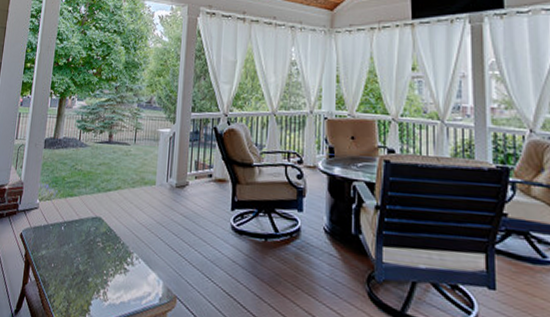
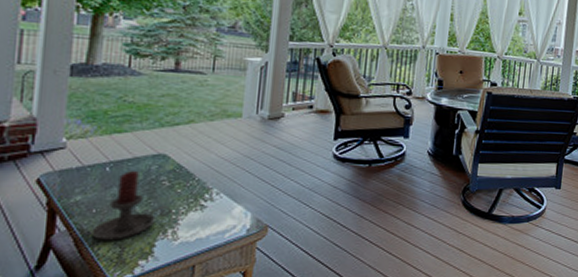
candle holder: none [50,231,103,295] -> present [91,171,171,241]

